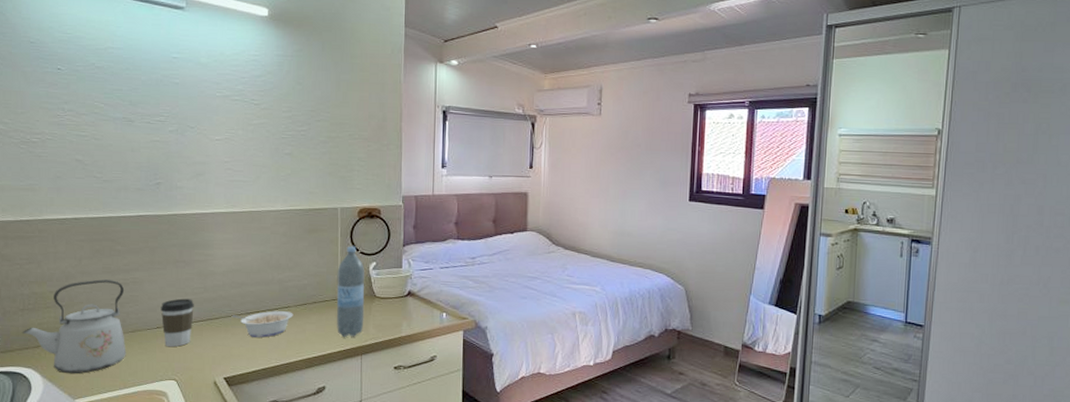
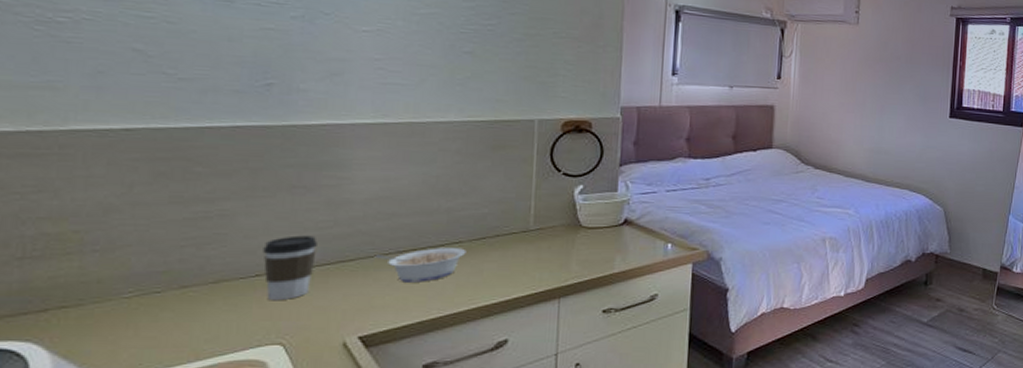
kettle: present [23,279,126,374] -> none [18,212,205,346]
water bottle: present [336,246,365,337] -> none [527,166,568,277]

